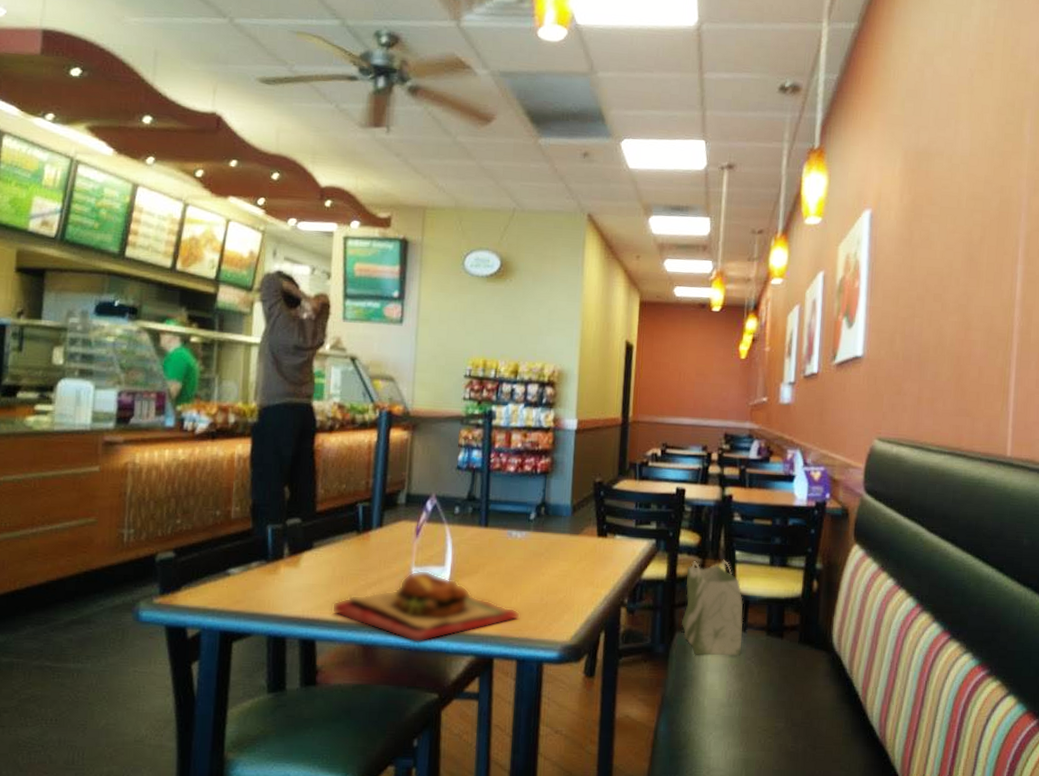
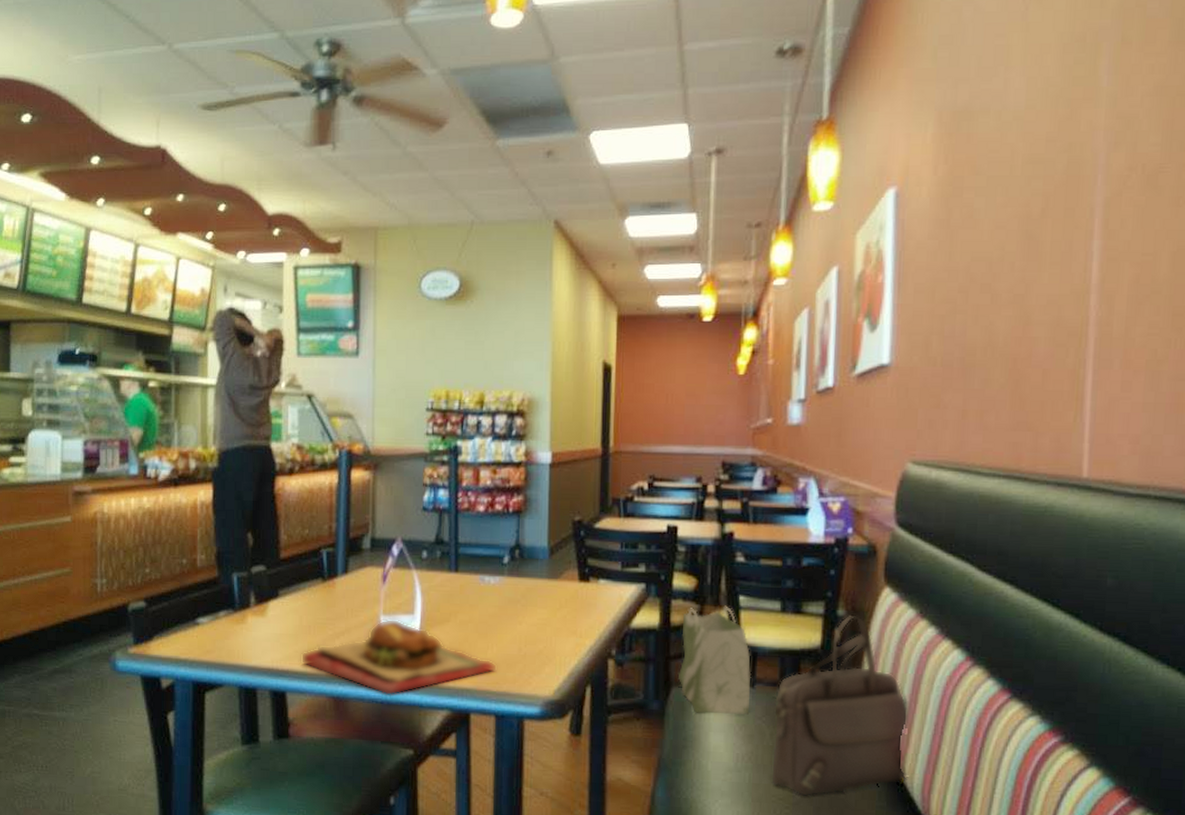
handbag: none [758,568,870,727] -> present [771,614,908,796]

